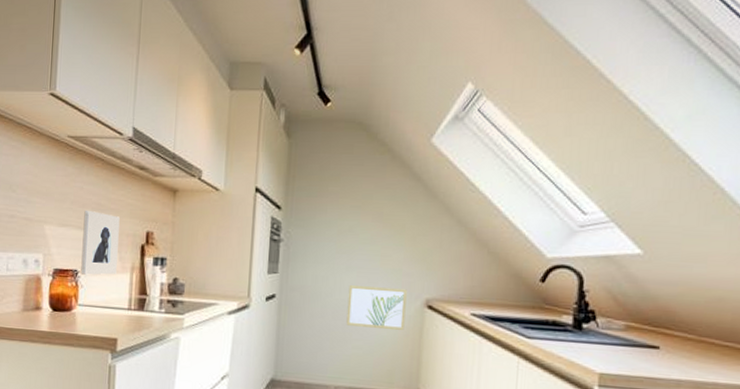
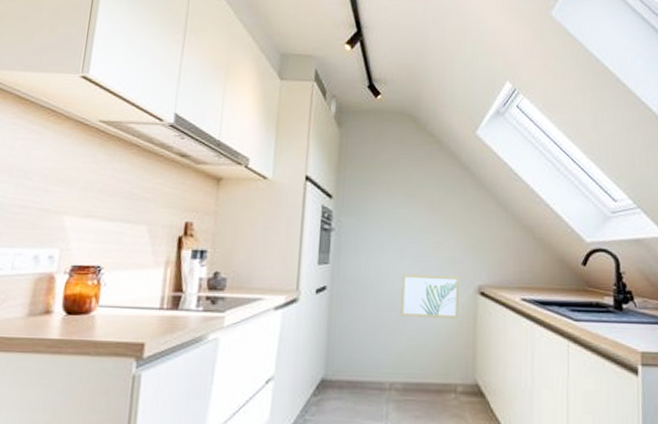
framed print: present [81,210,120,275] -> none [104,199,155,272]

